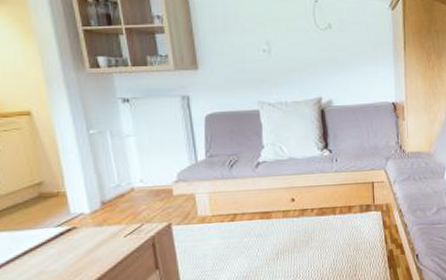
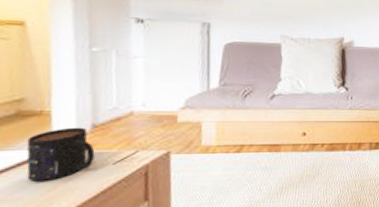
mug: none [51,205,108,255] -> present [26,127,95,182]

